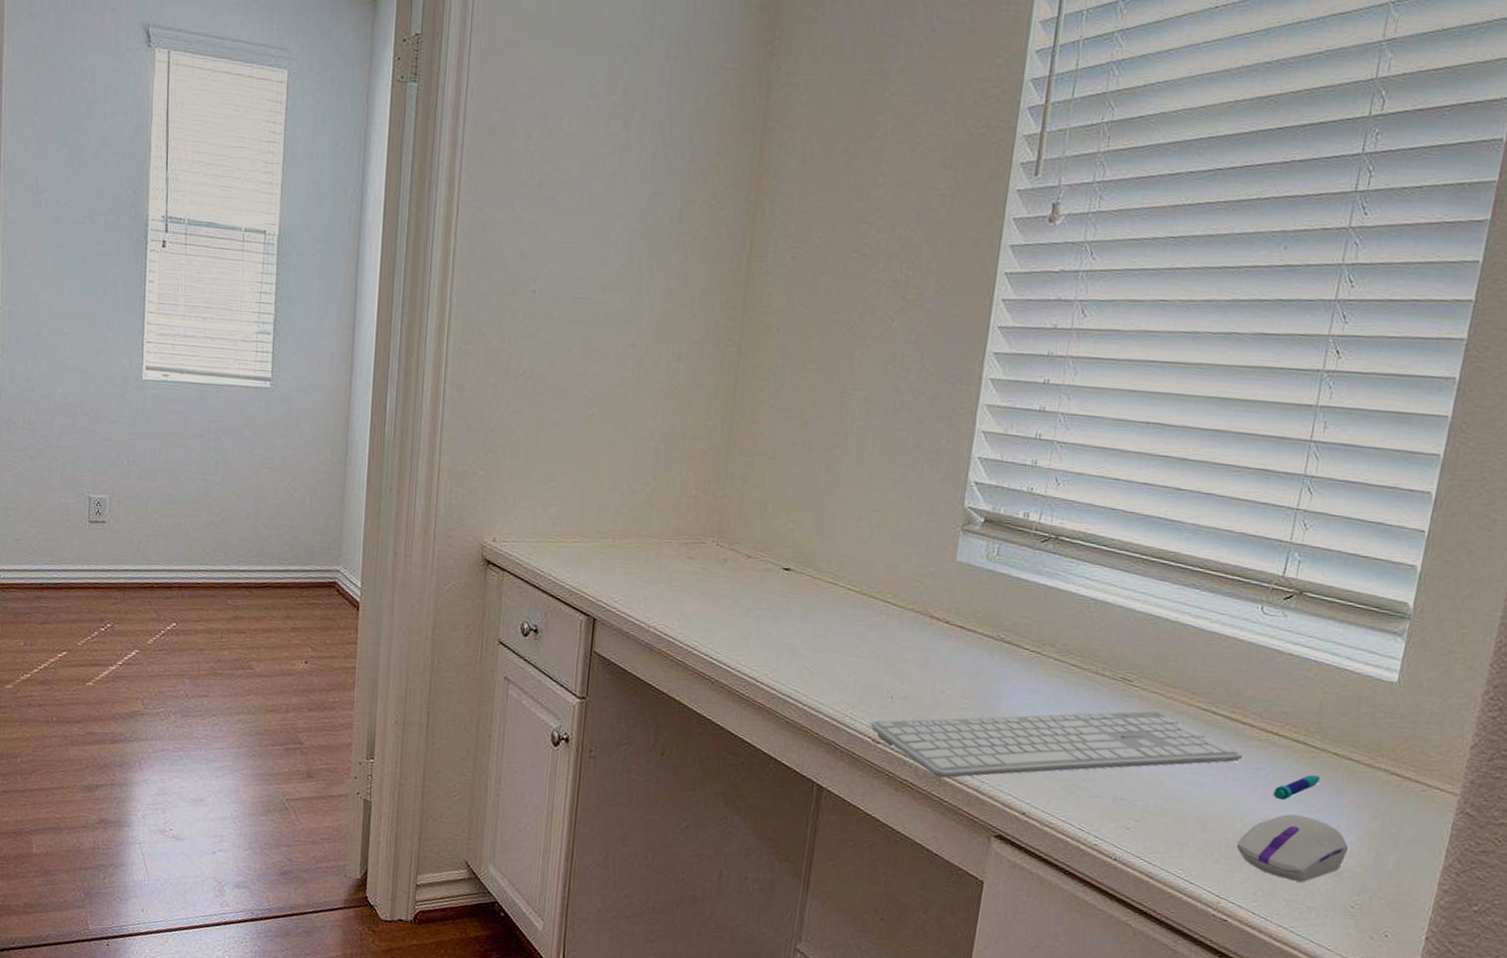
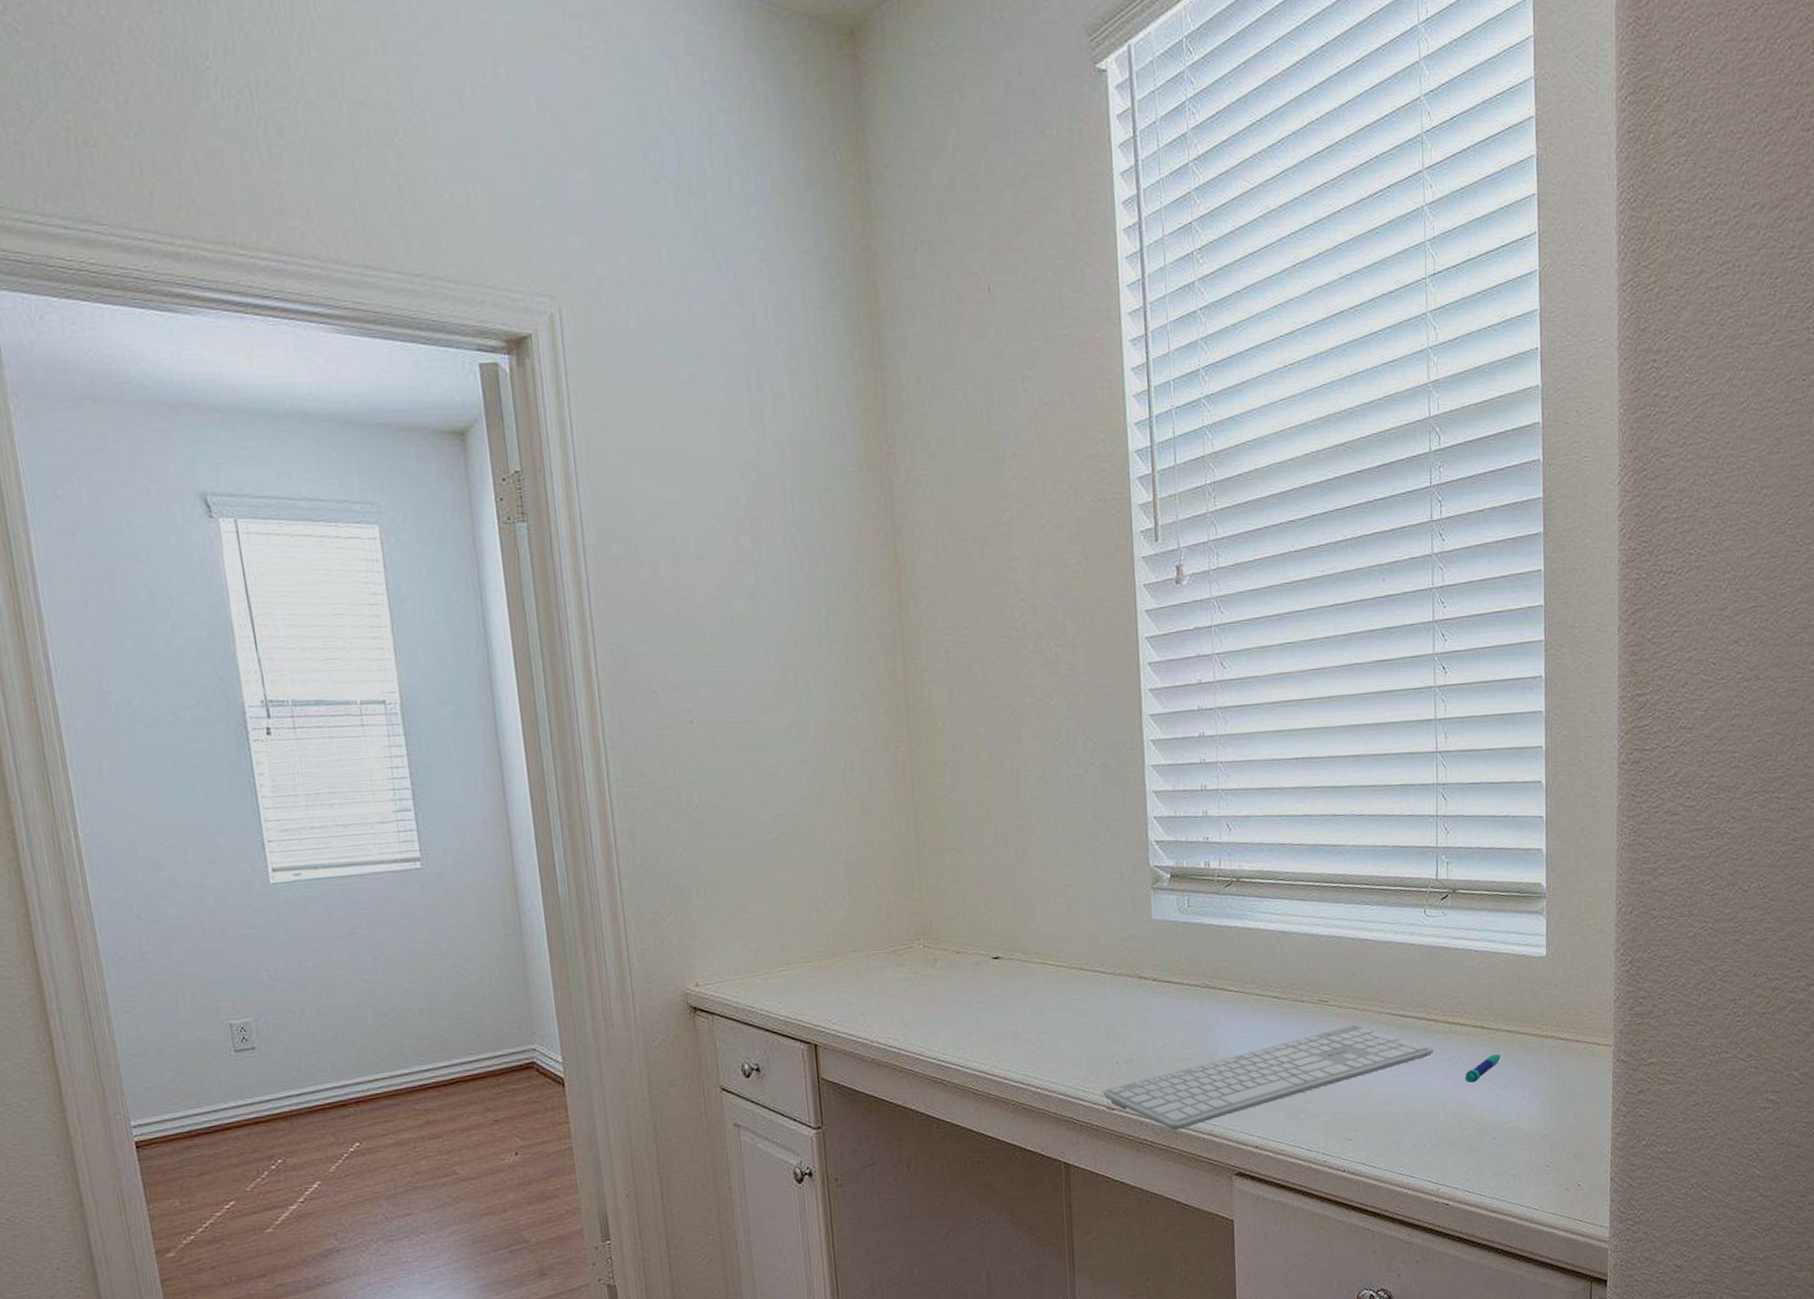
computer mouse: present [1236,814,1349,882] -> none [1443,1093,1535,1154]

